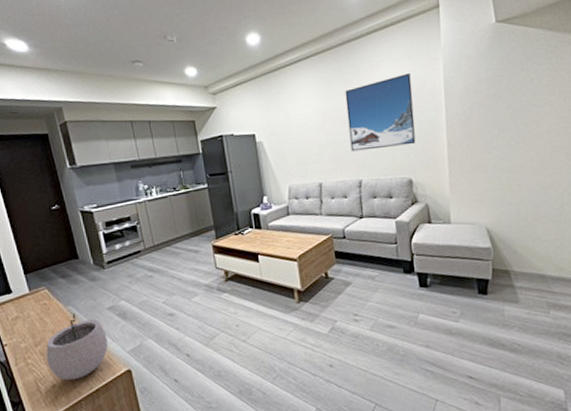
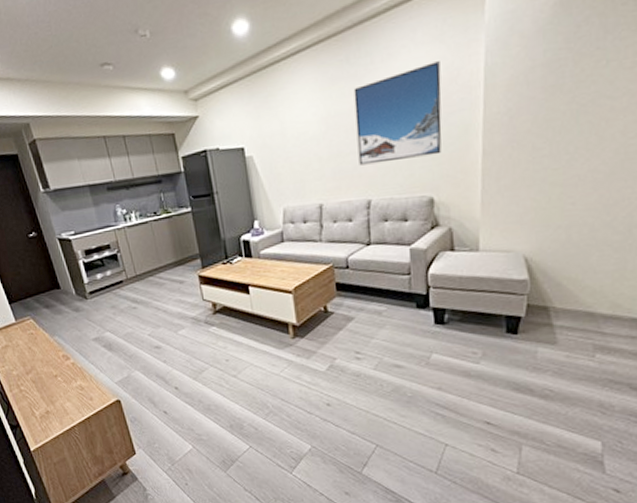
plant pot: present [46,313,108,381] -> none [37,343,96,408]

